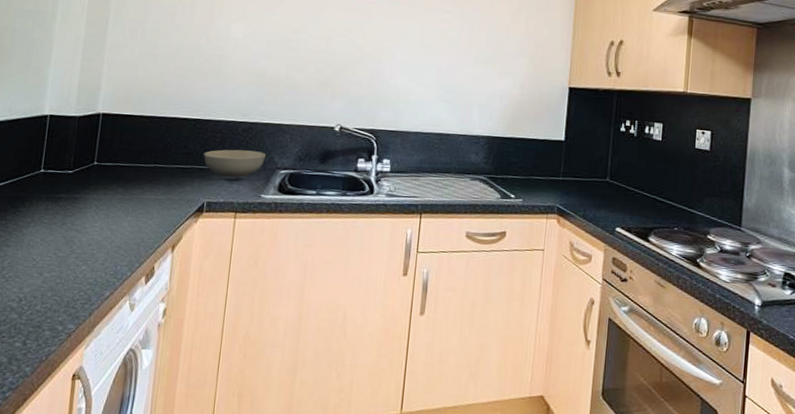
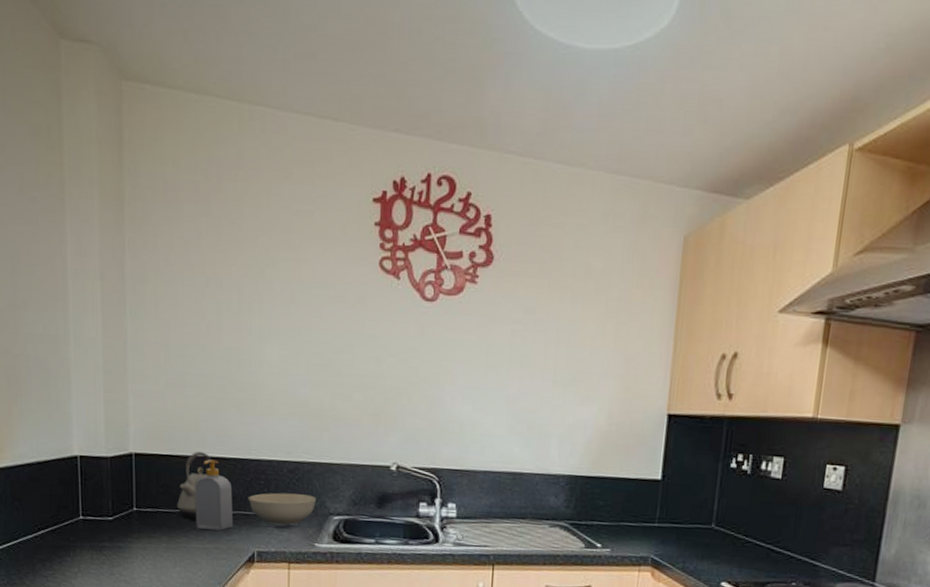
kettle: none [135,112,174,174] -> present [176,451,212,520]
soap bottle: none [152,119,190,183] -> present [195,459,234,531]

